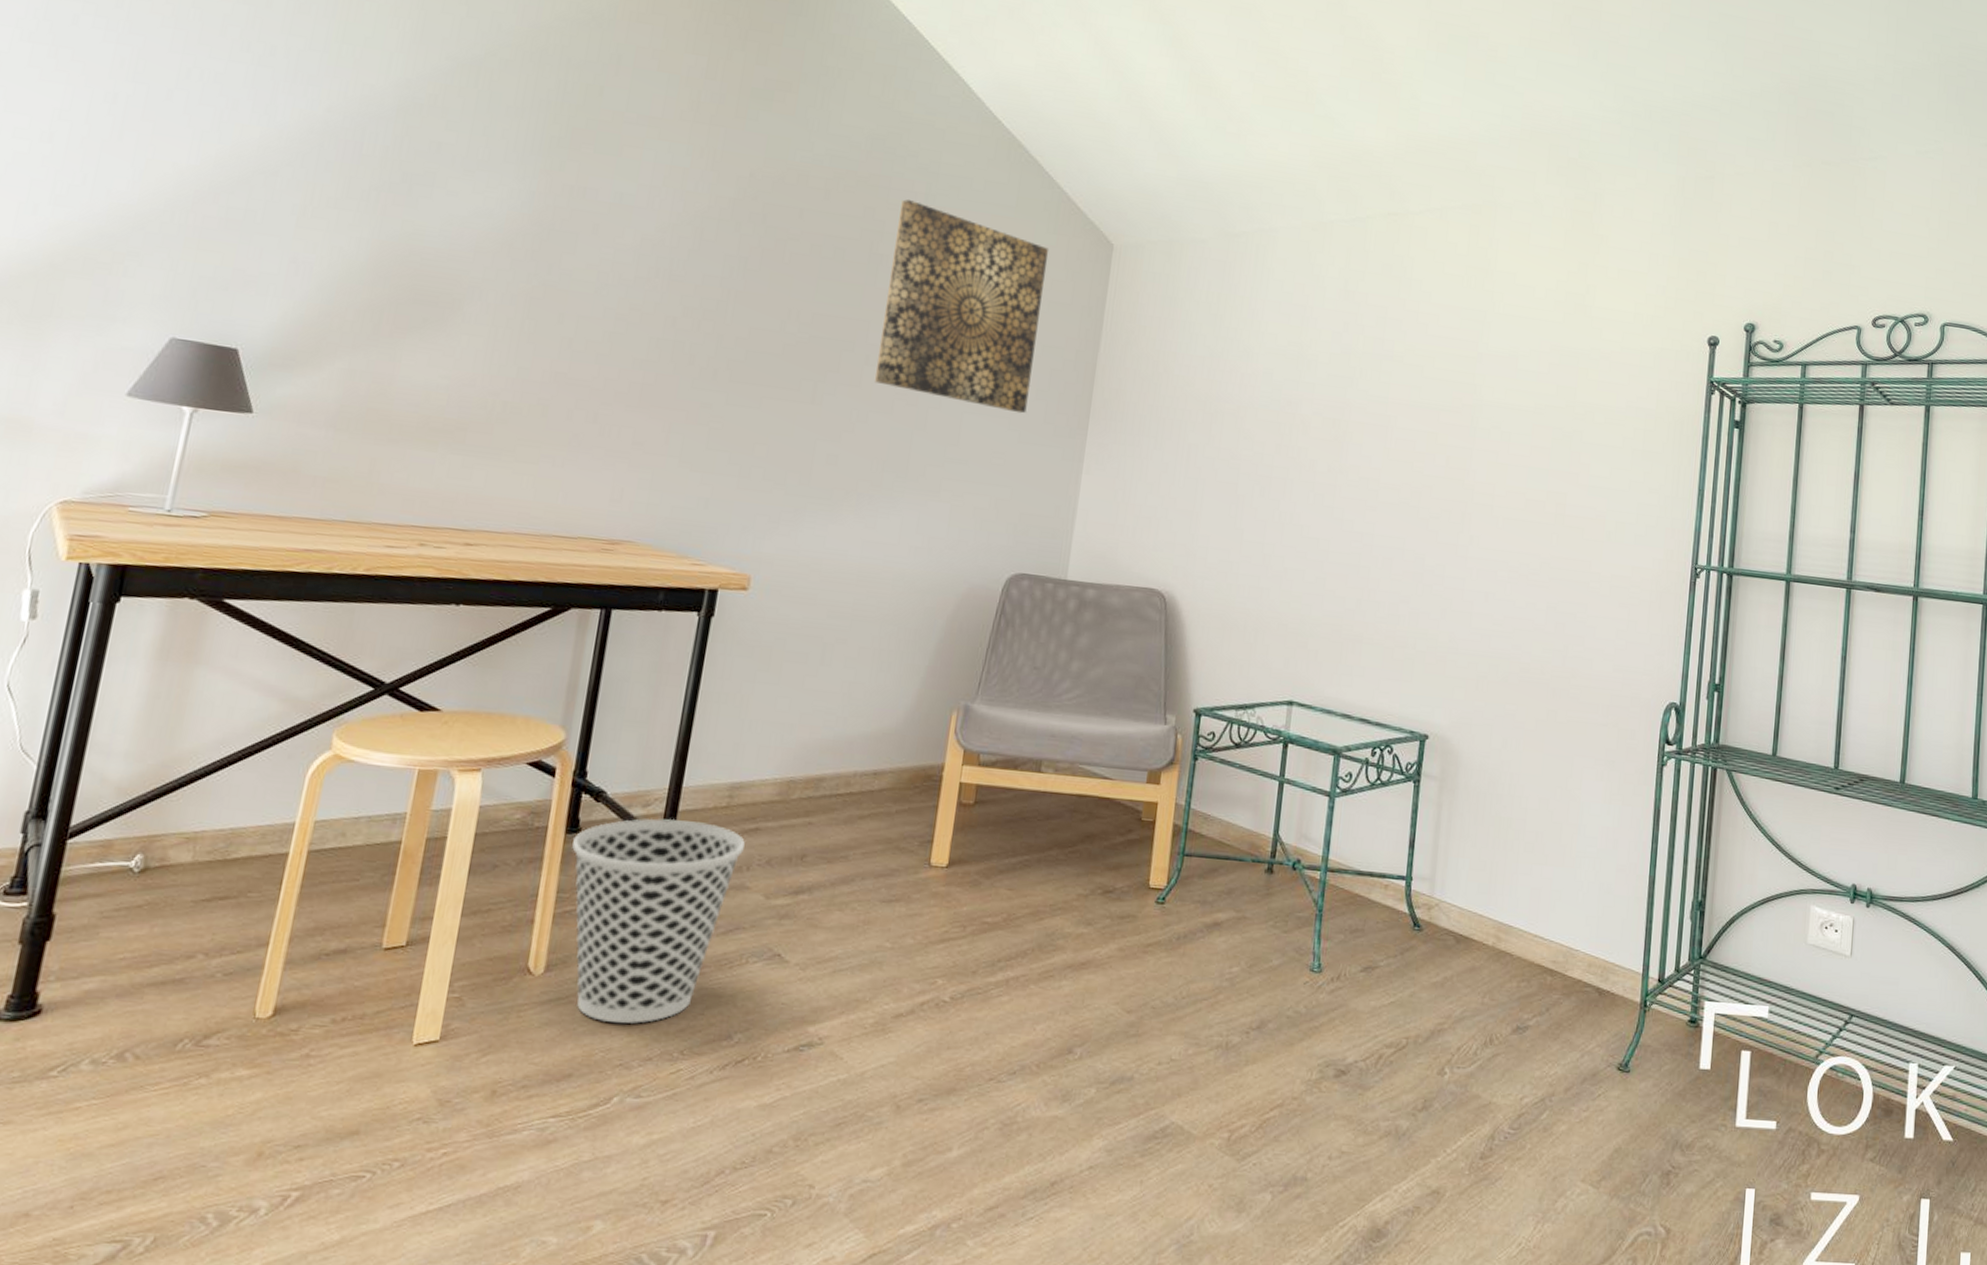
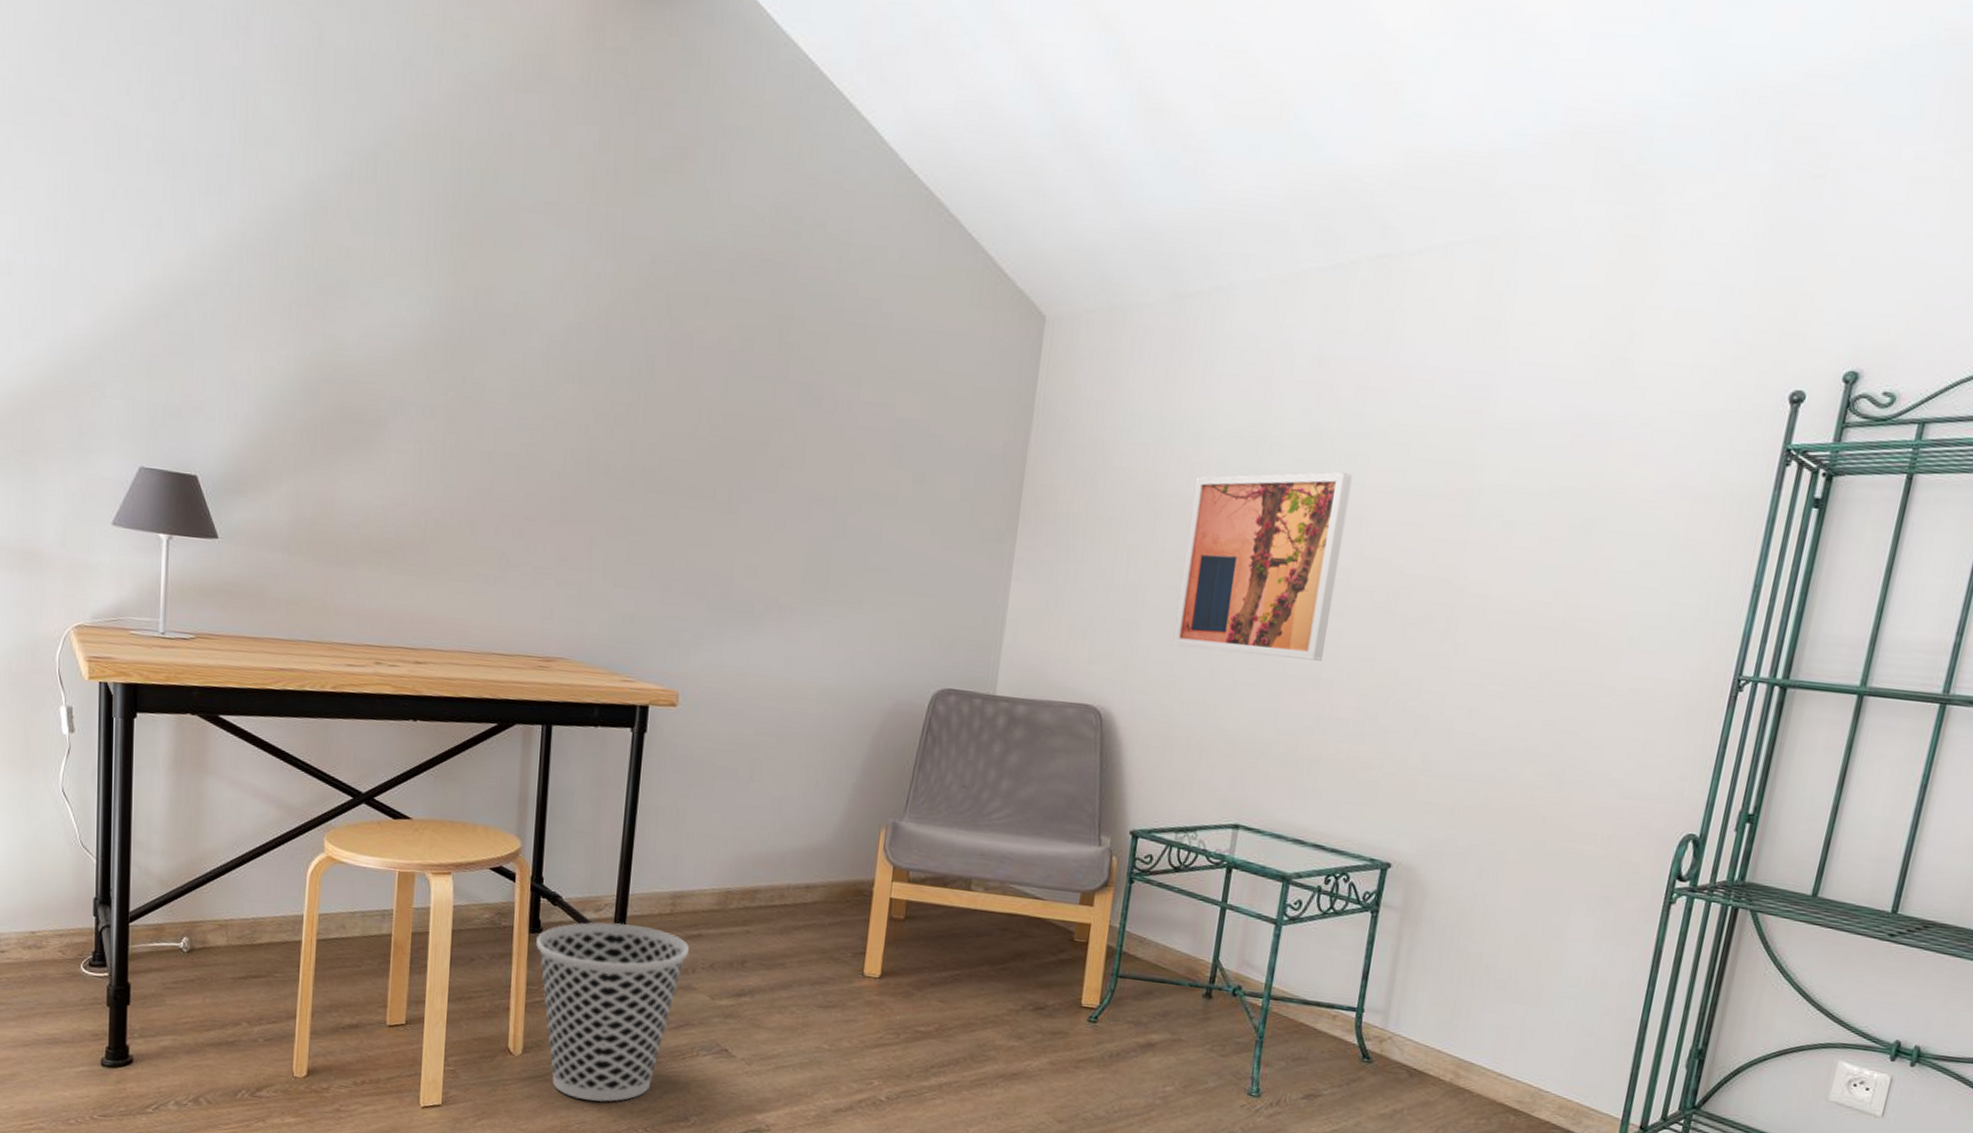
wall art: present [874,199,1050,414] -> none [790,278,974,516]
wall art: none [1228,385,1378,550] -> present [1172,471,1353,661]

